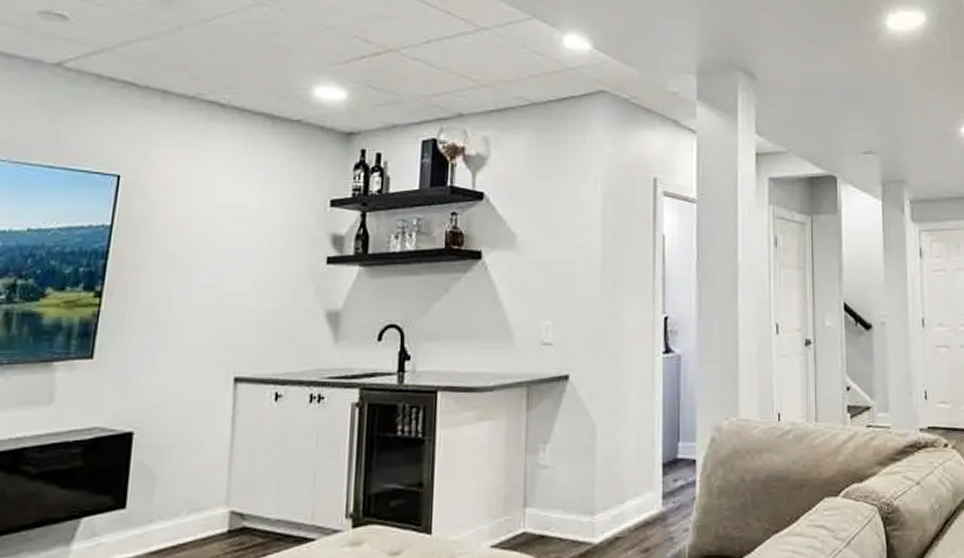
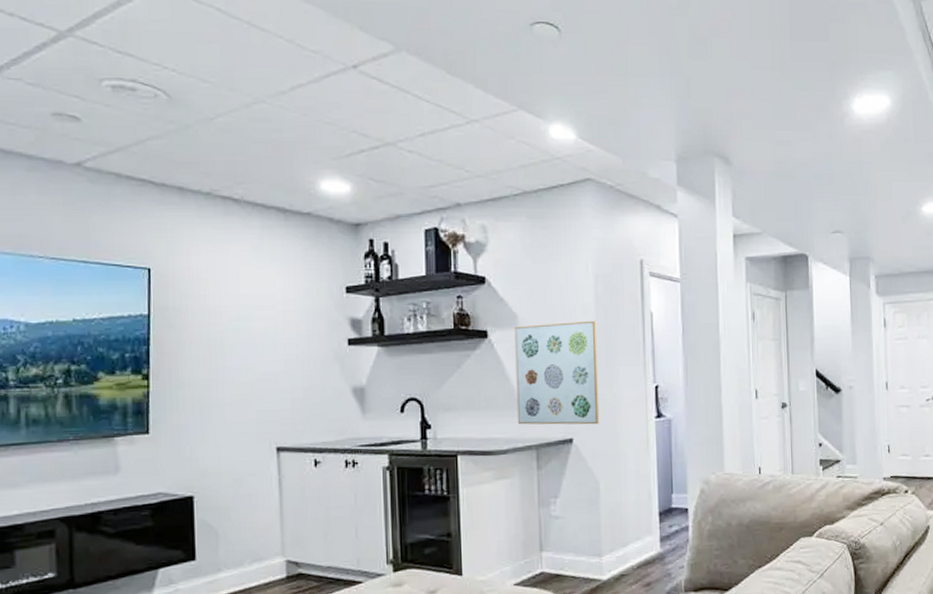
wall art: none [508,243,602,360] -> present [515,320,600,425]

